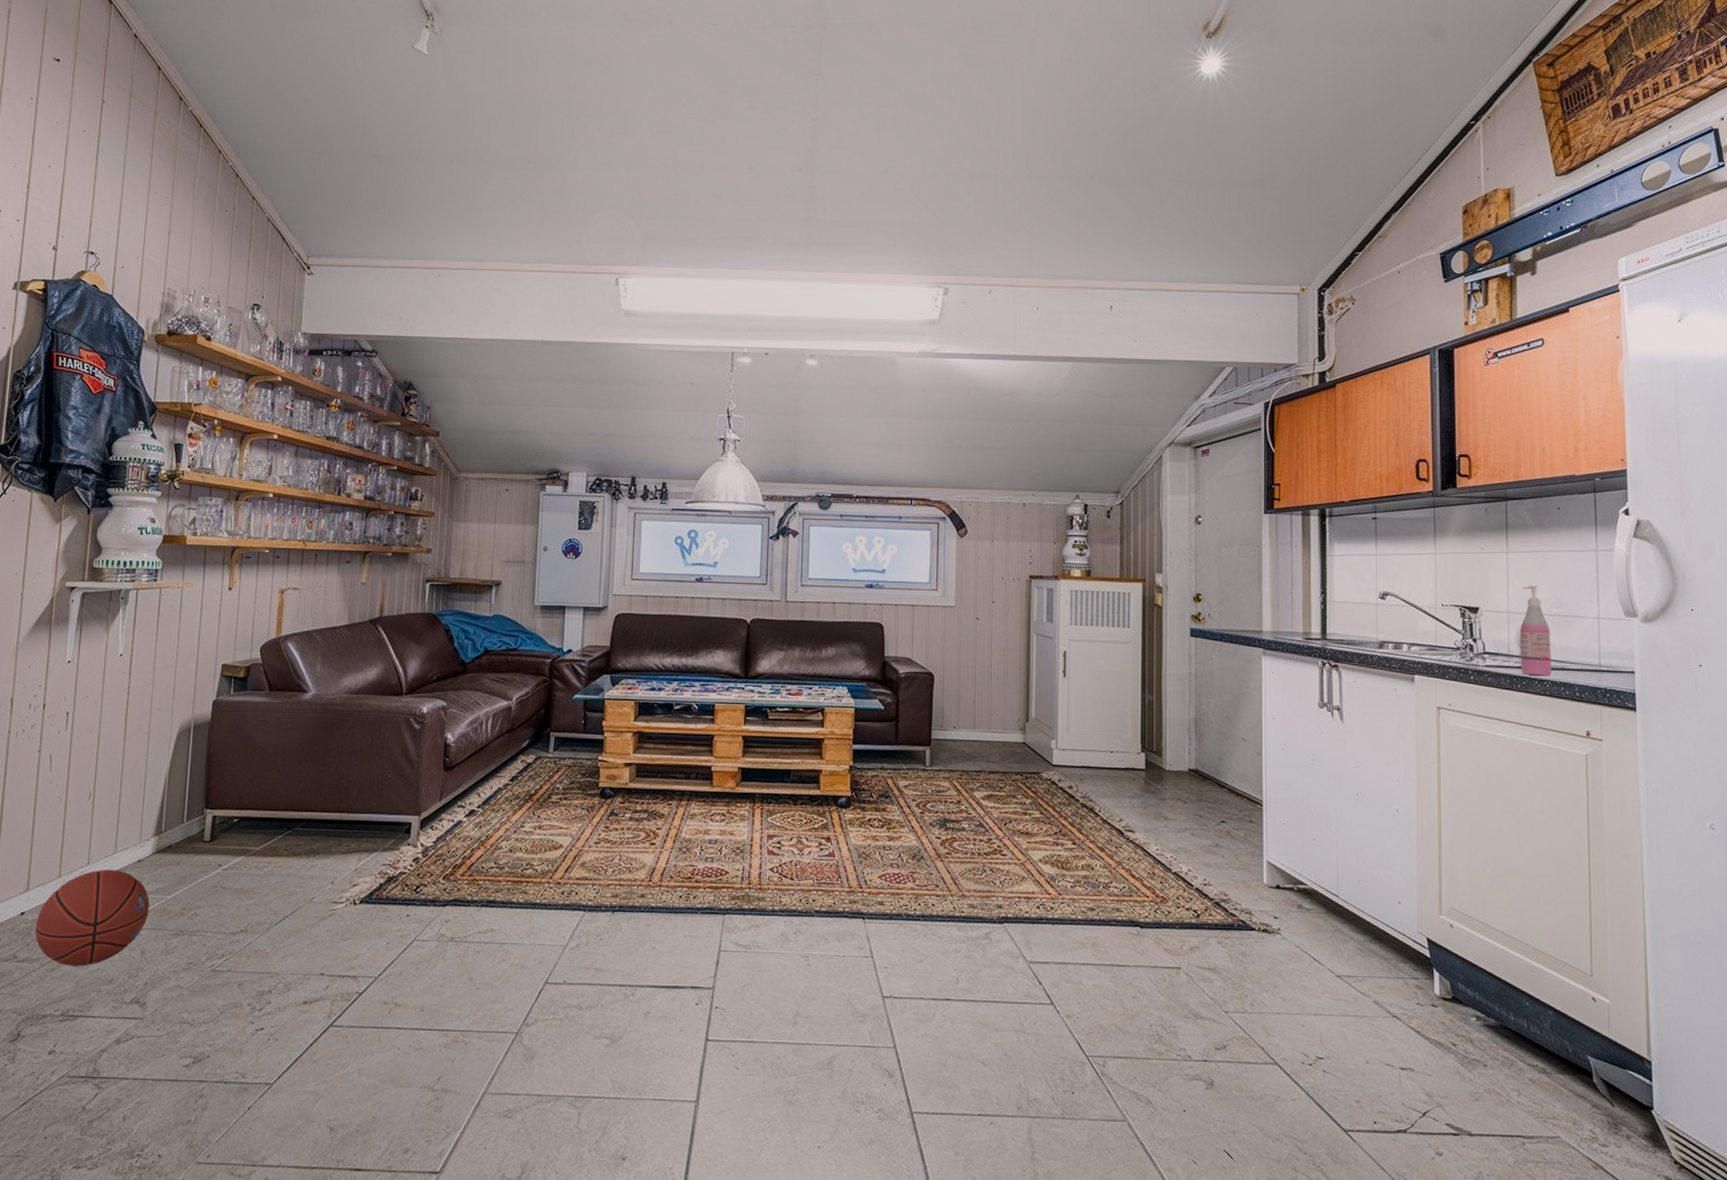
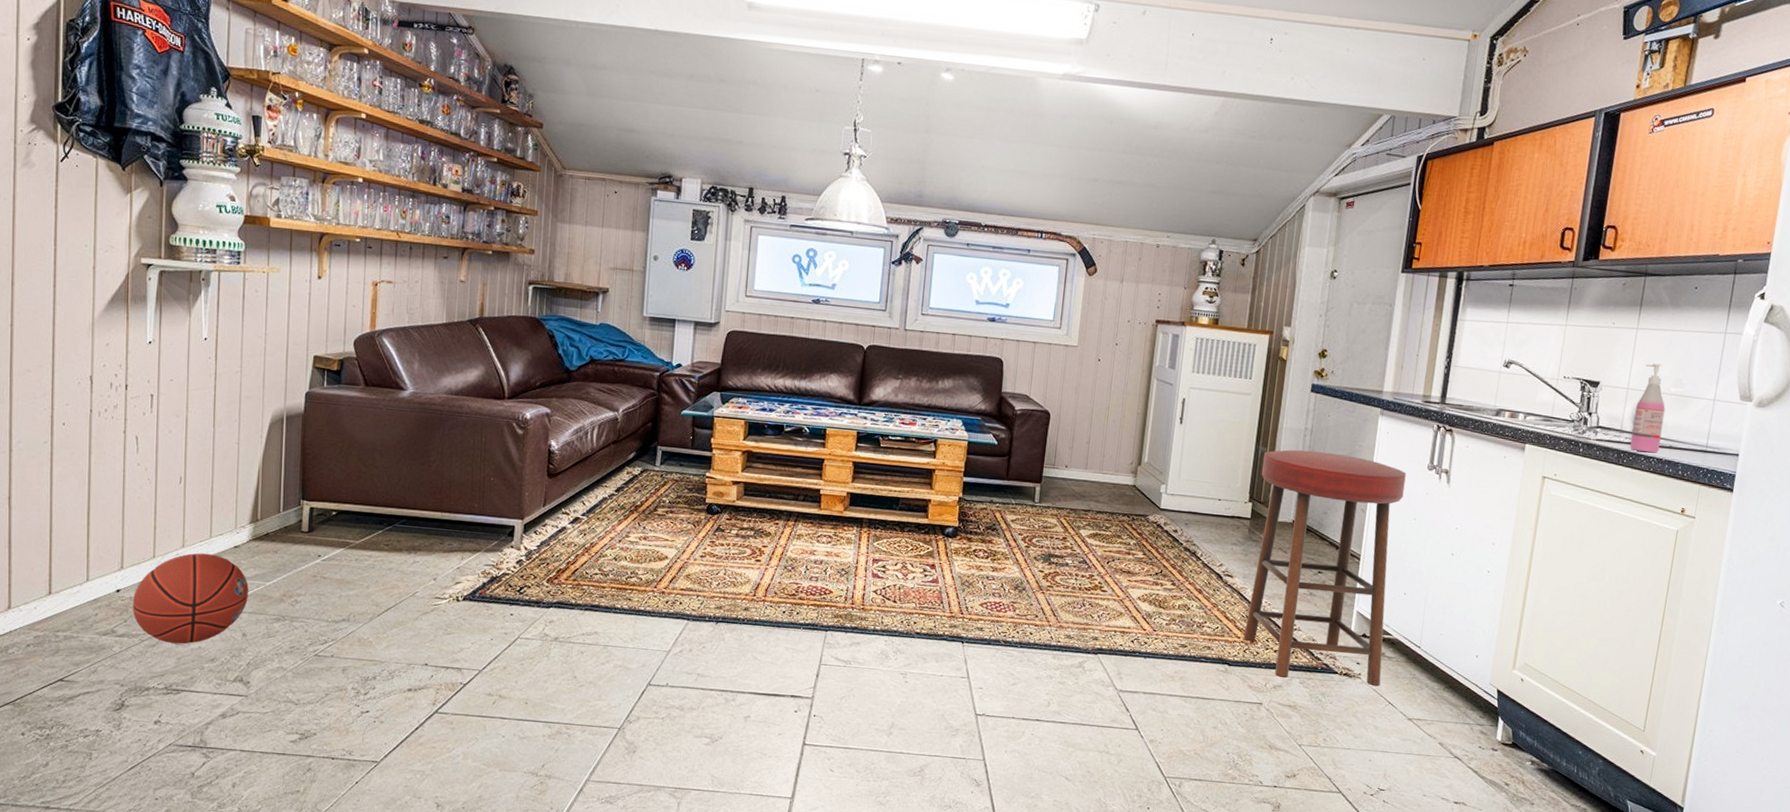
bar stool: none [1150,695,1302,942] -> present [1243,449,1406,686]

